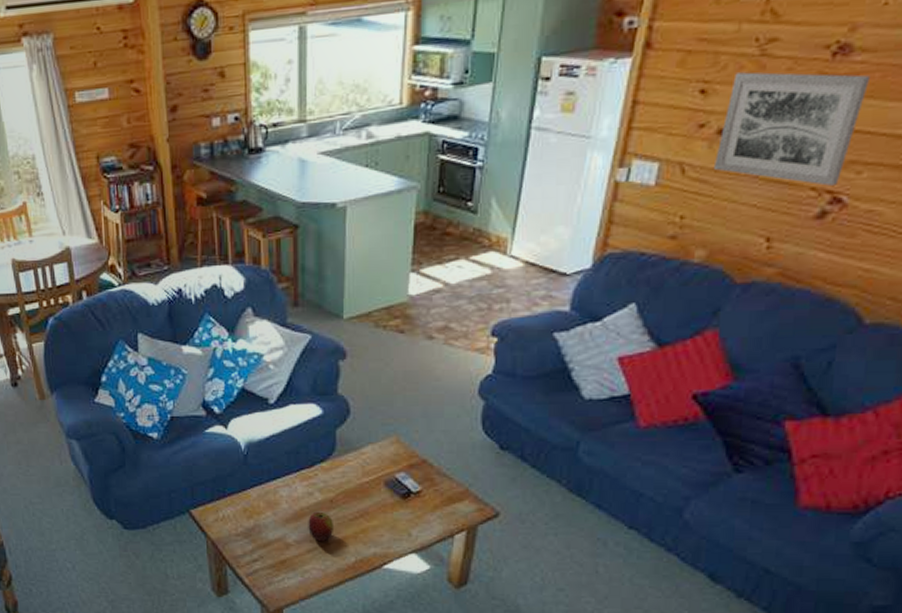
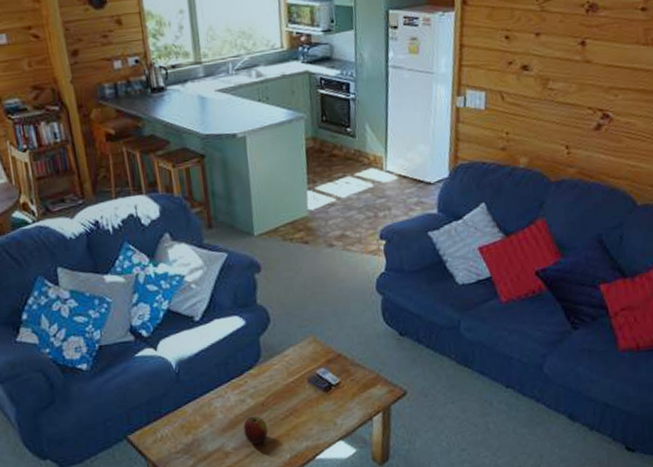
wall art: present [713,72,871,186] -> none [522,23,613,106]

